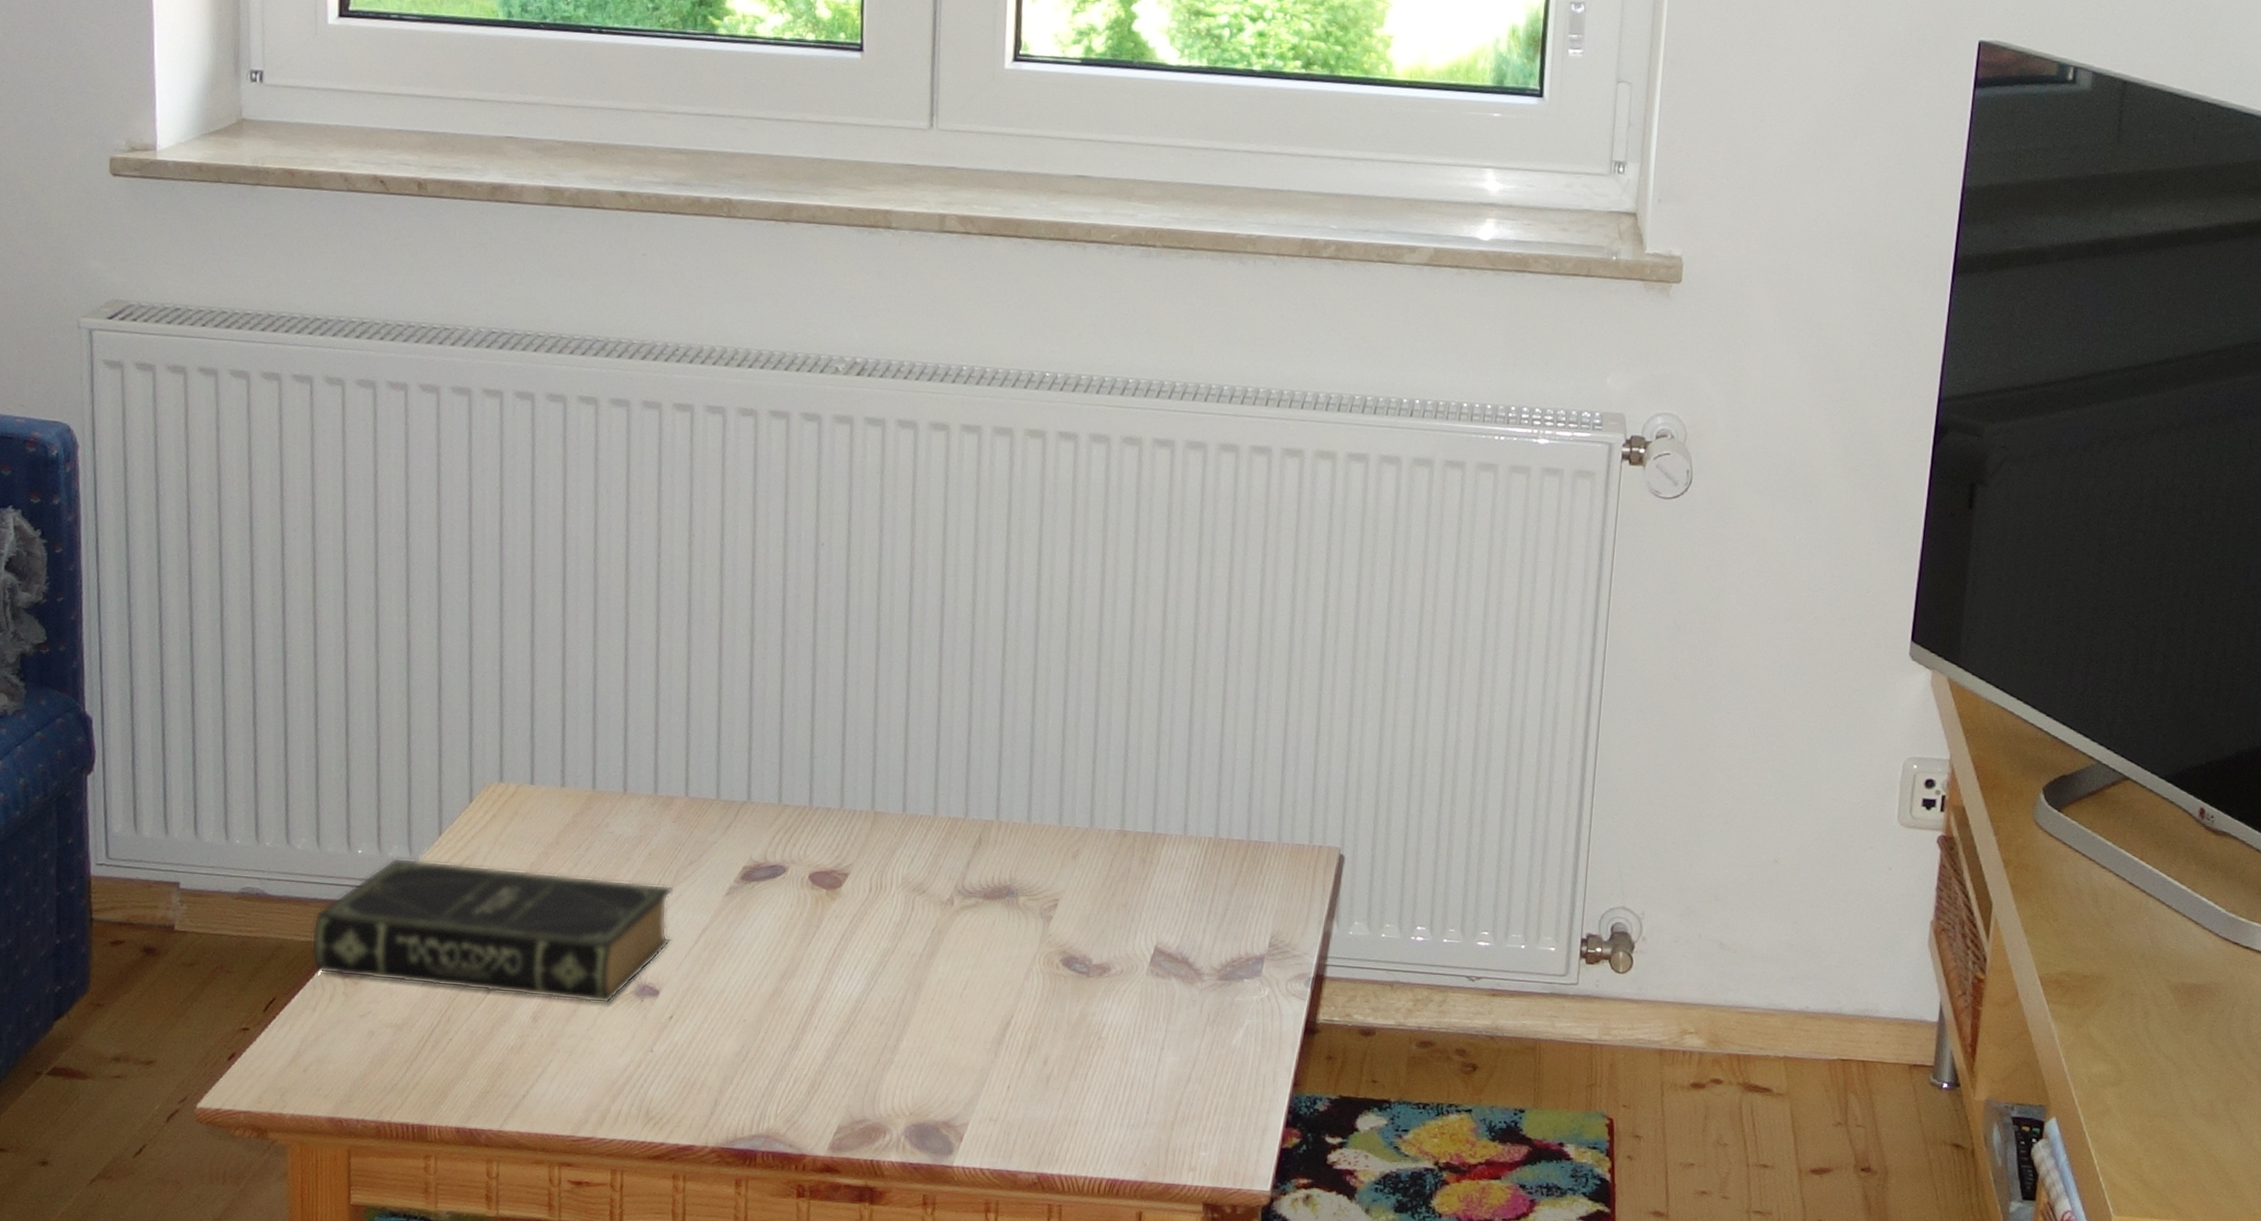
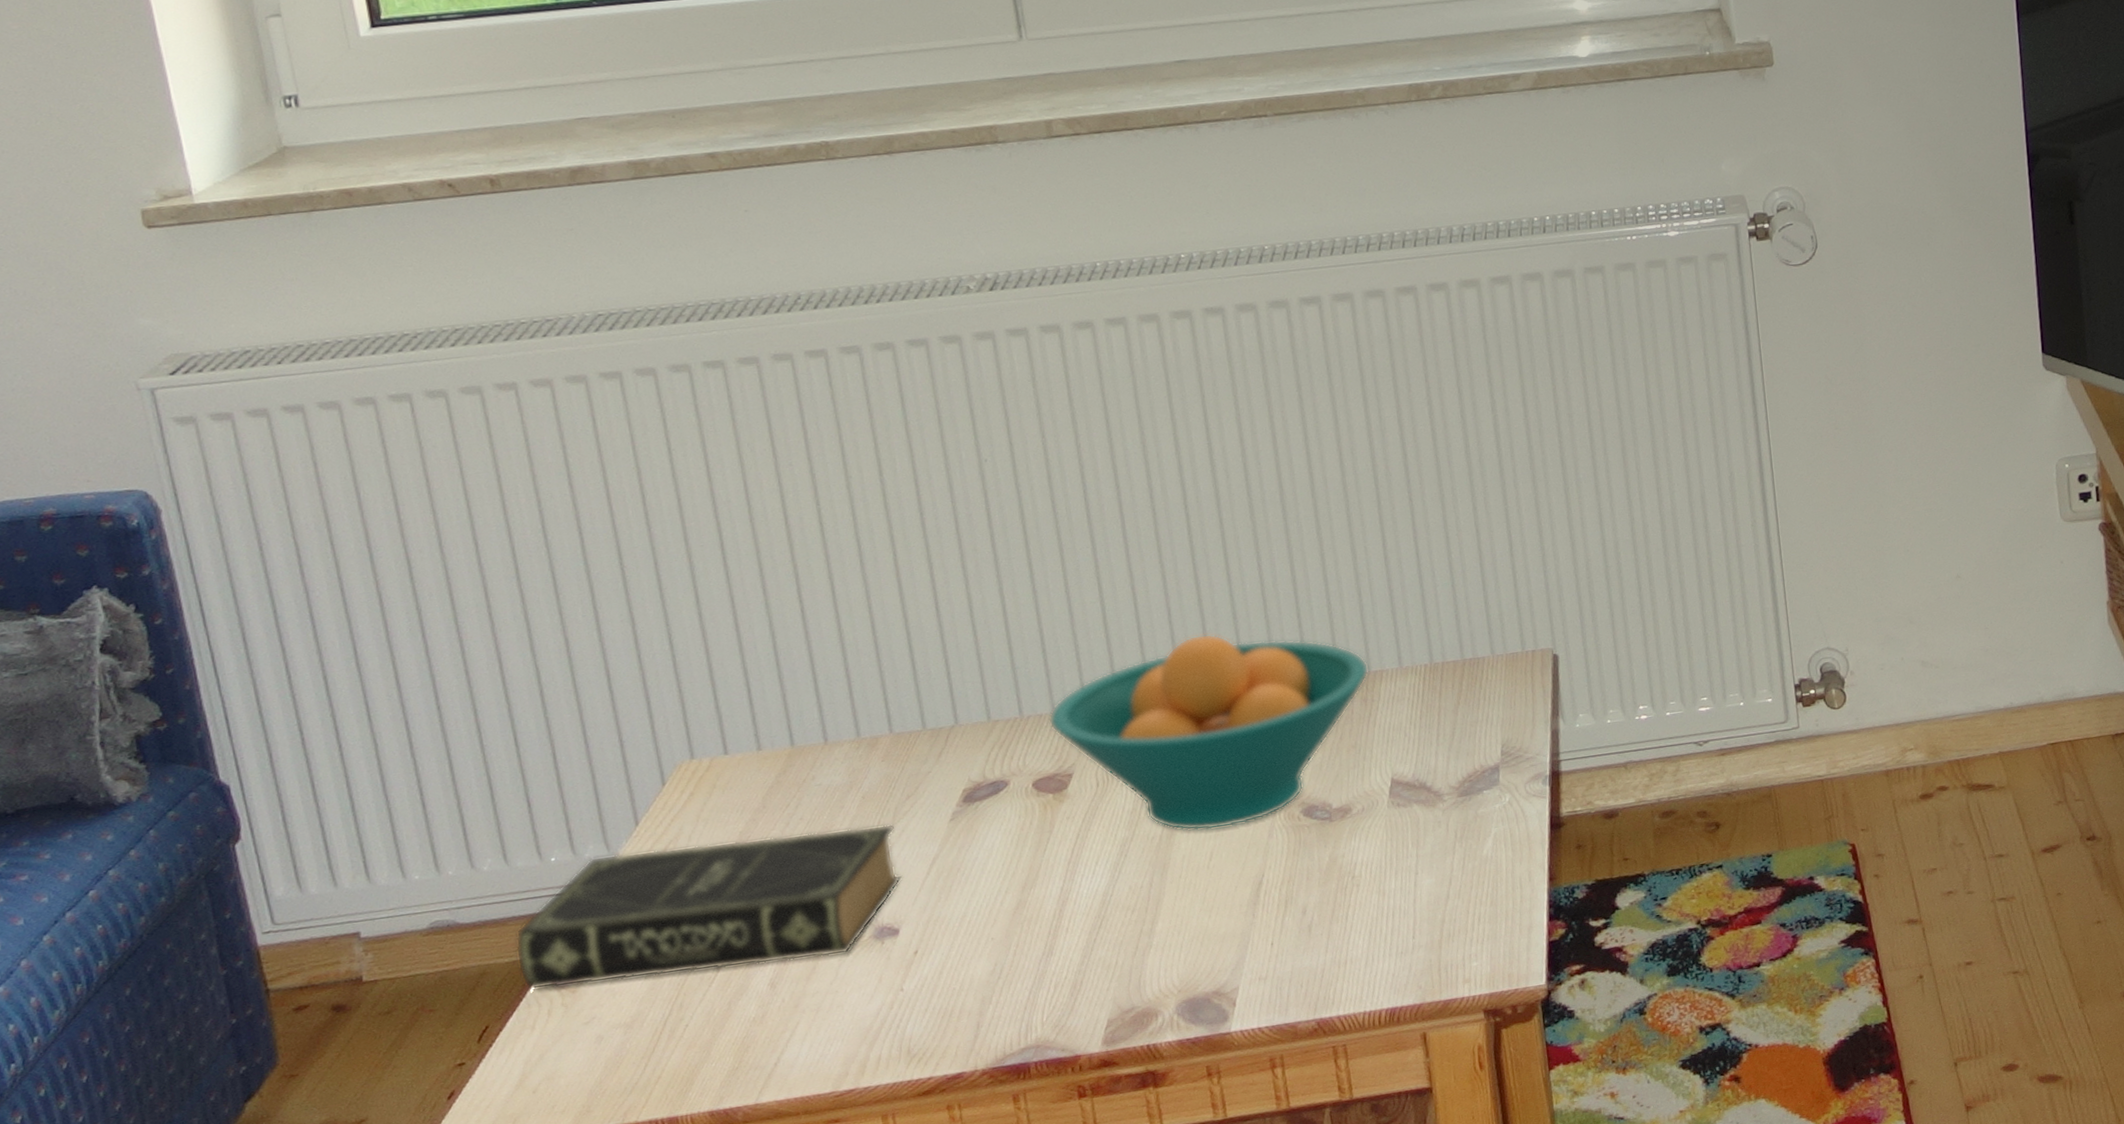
fruit bowl: none [835,760,1154,961] -> present [1048,633,1369,831]

